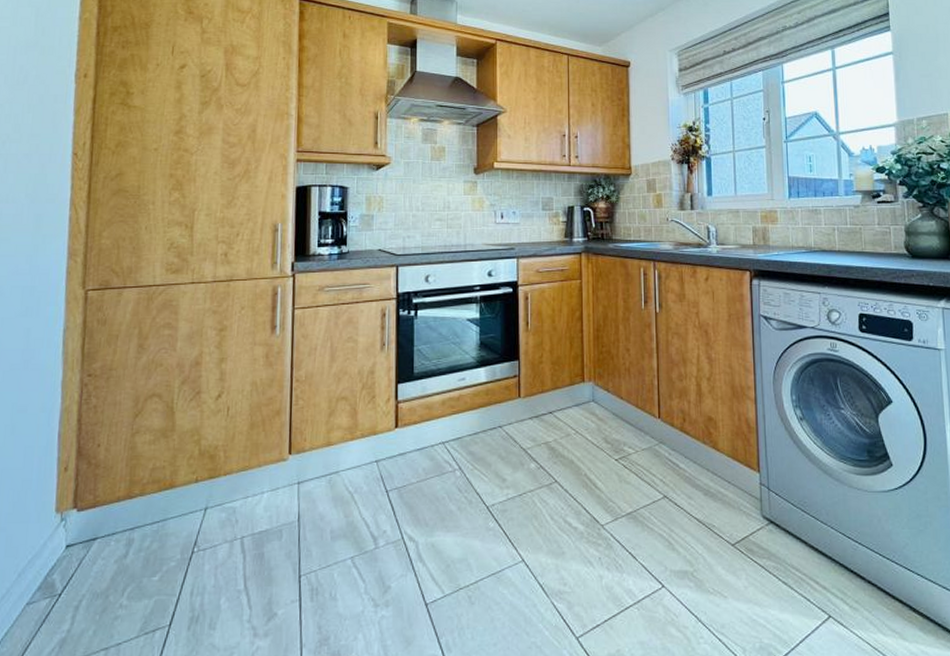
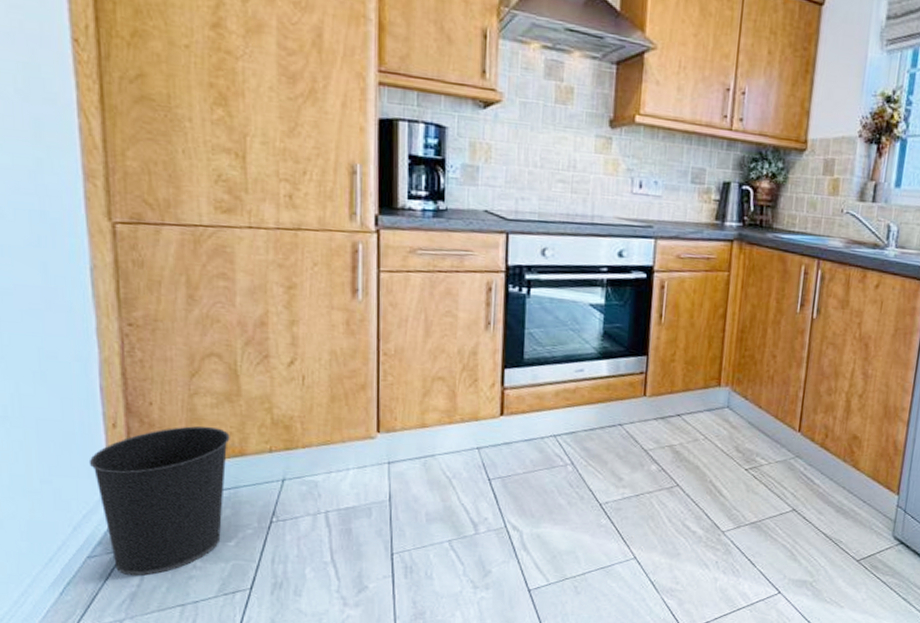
wastebasket: none [40,462,163,621] -> present [88,426,230,577]

